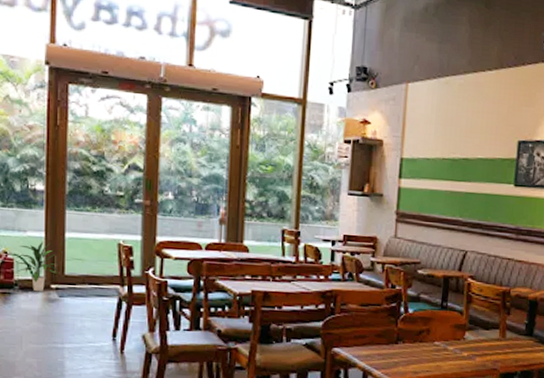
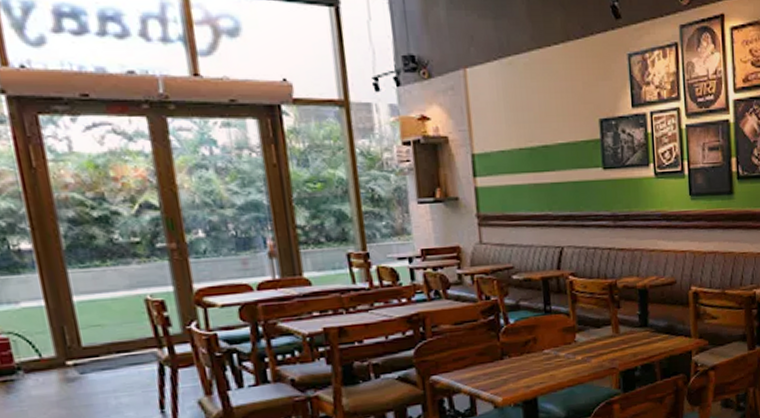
indoor plant: present [18,241,58,292] -> none [13,310,73,373]

